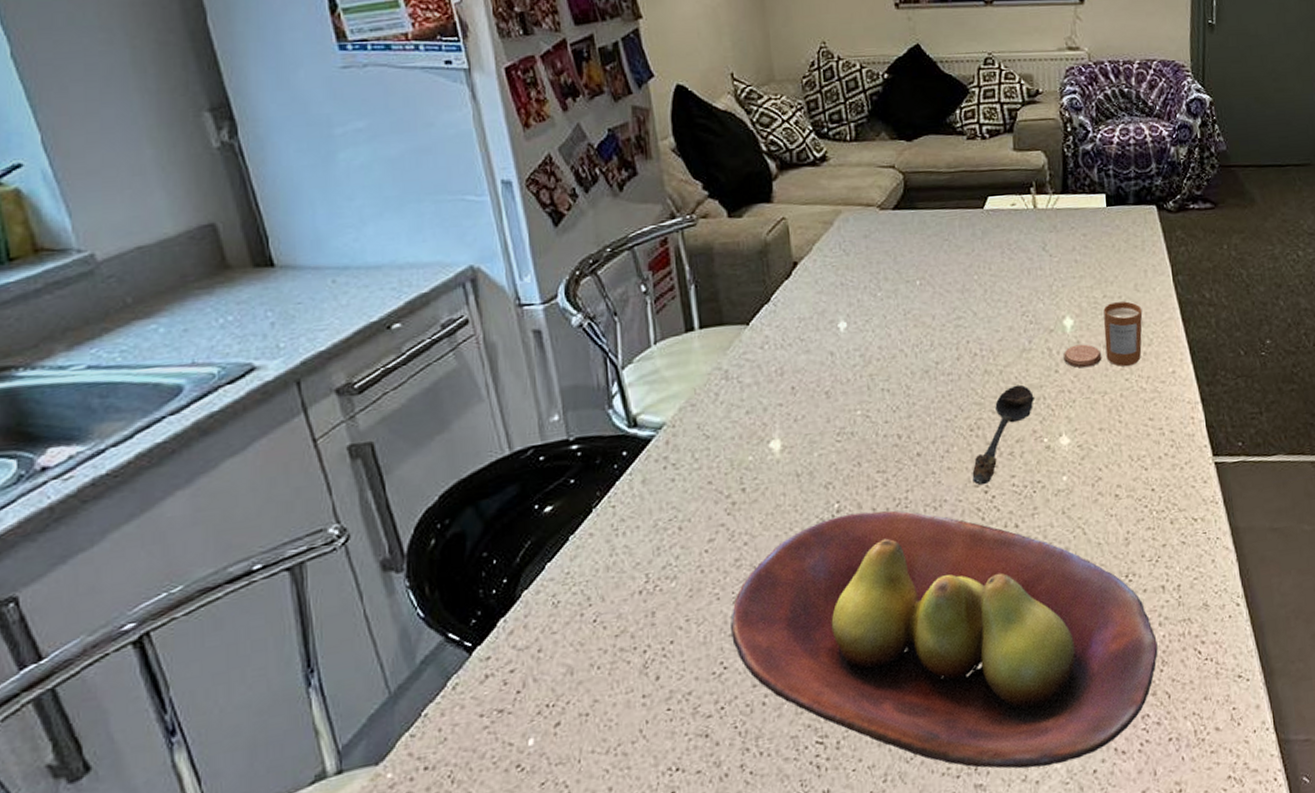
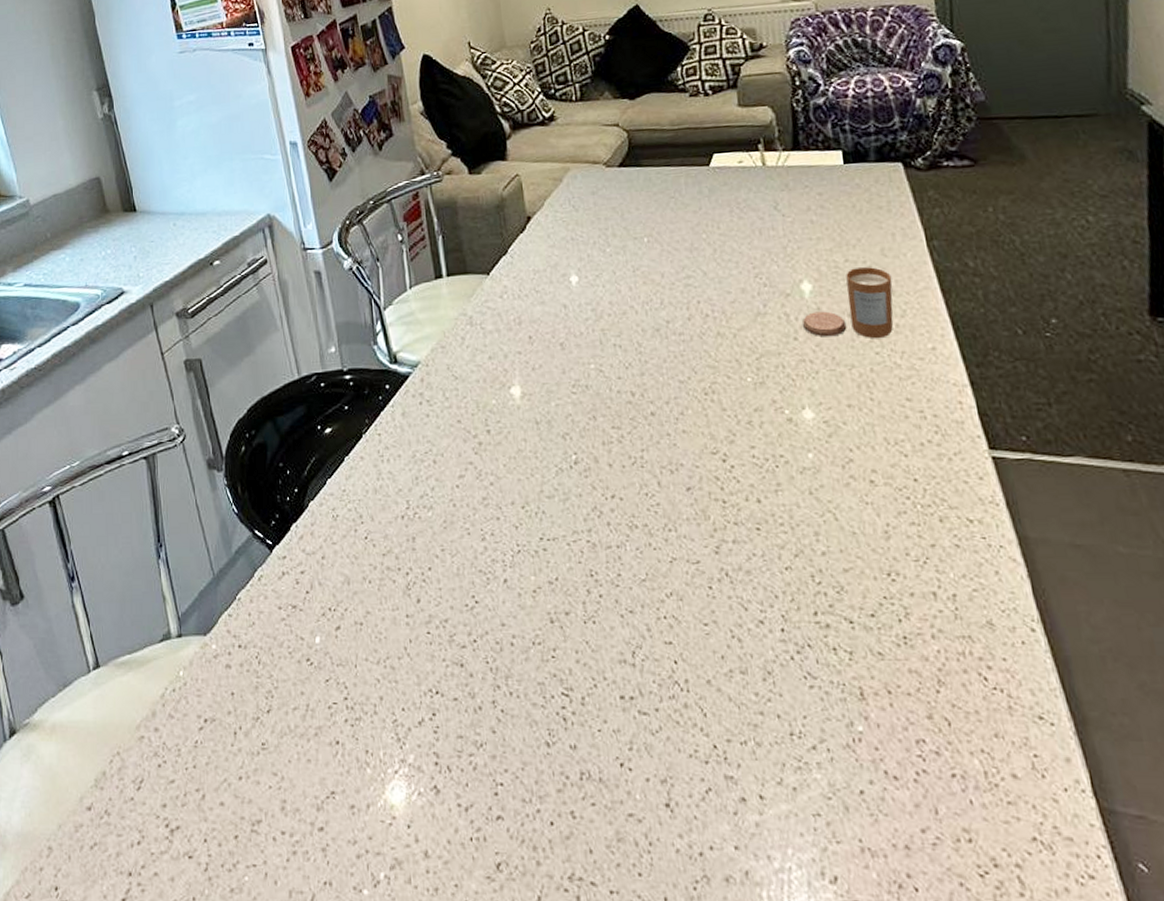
fruit bowl: present [730,510,1158,769] -> none [480,466,932,774]
spoon: present [972,384,1034,486] -> none [708,350,772,453]

